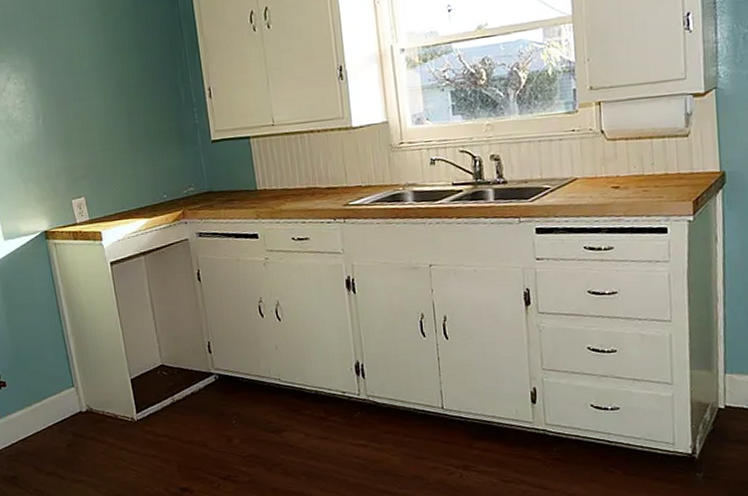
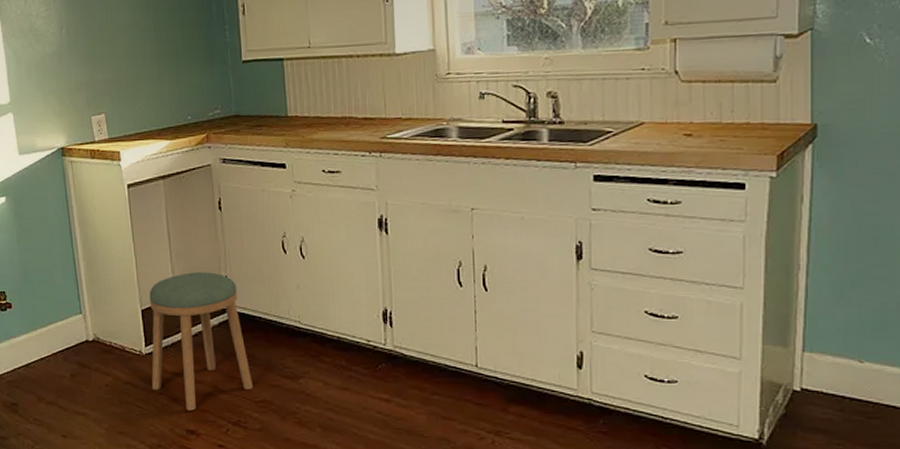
stool: none [137,339,240,470] -> present [149,272,253,411]

